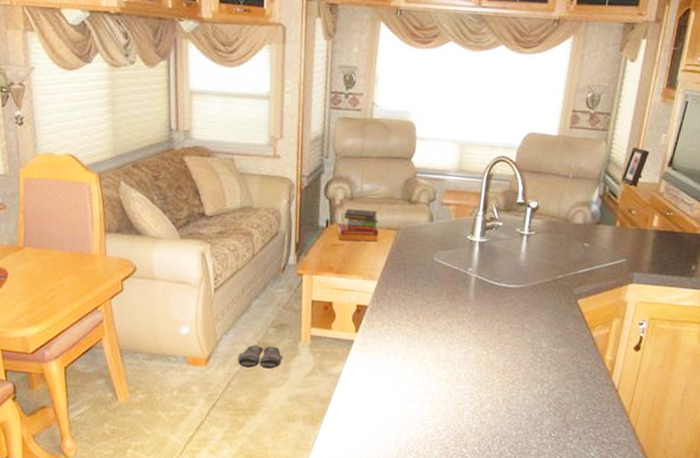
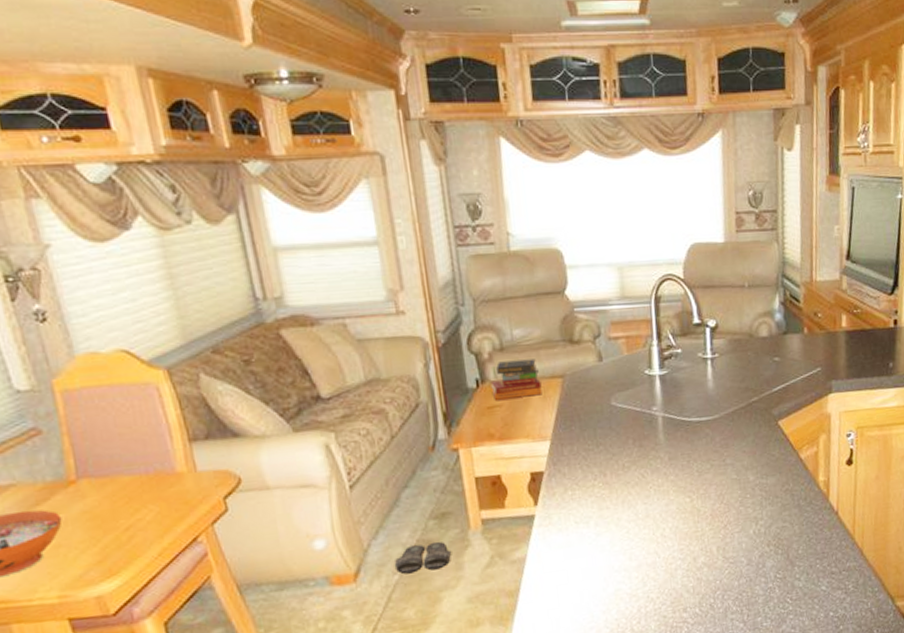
picture frame: present [621,146,650,186] -> none [800,243,825,286]

